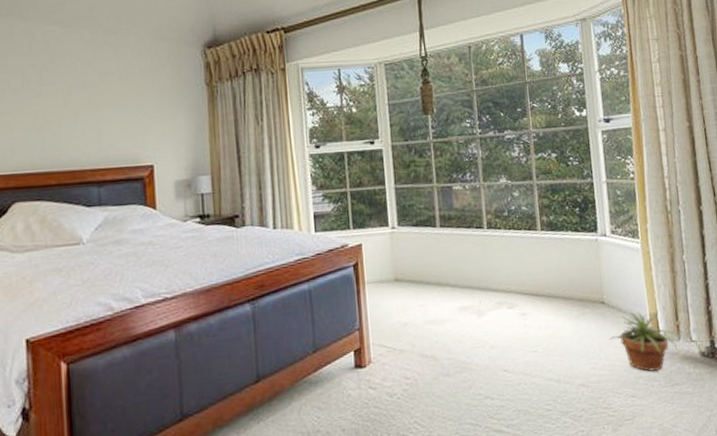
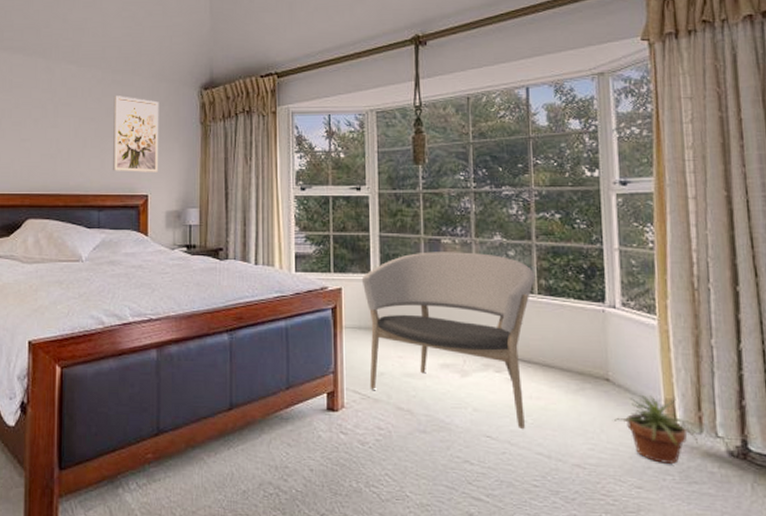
wall art: none [107,58,163,142] -> present [112,96,159,172]
armchair: none [380,196,538,359] -> present [361,252,536,429]

